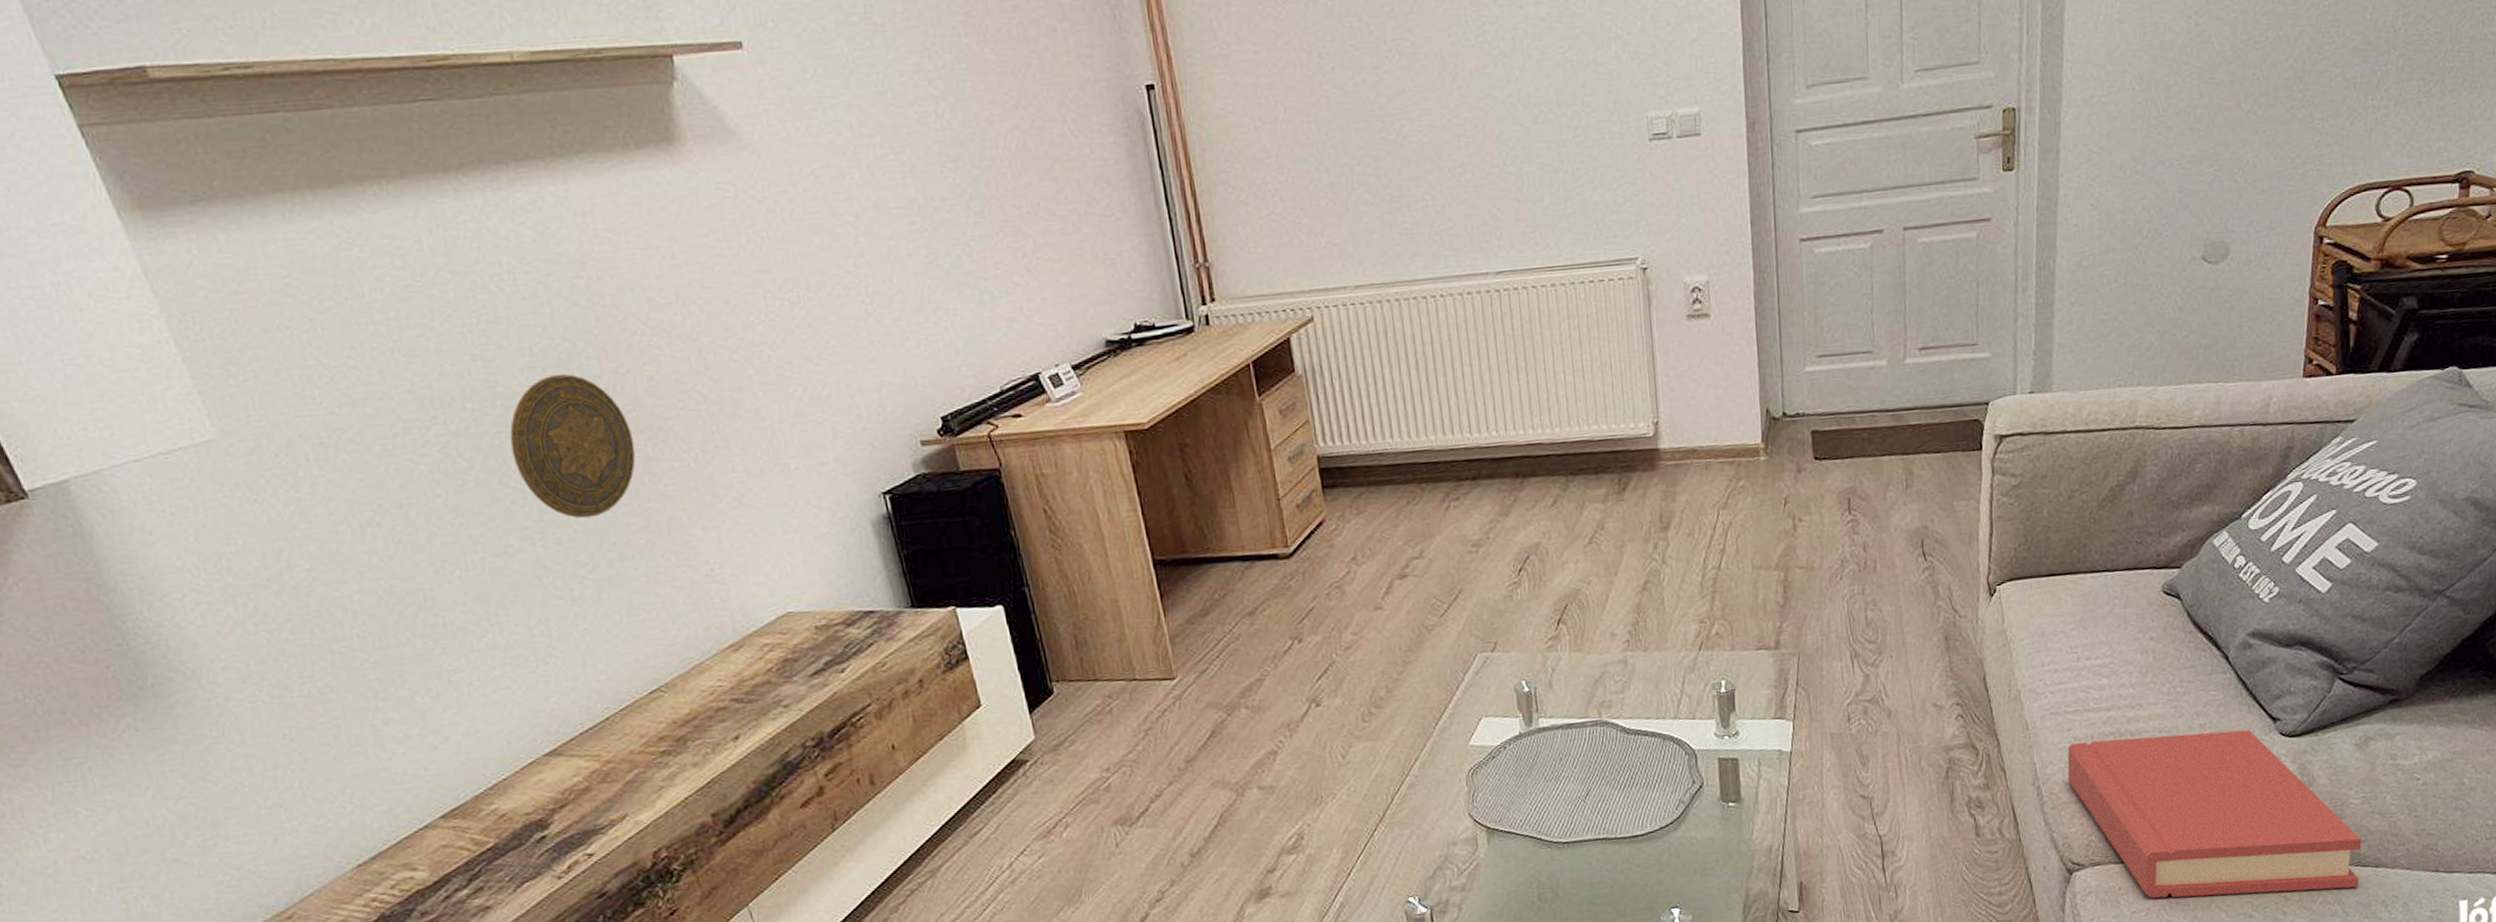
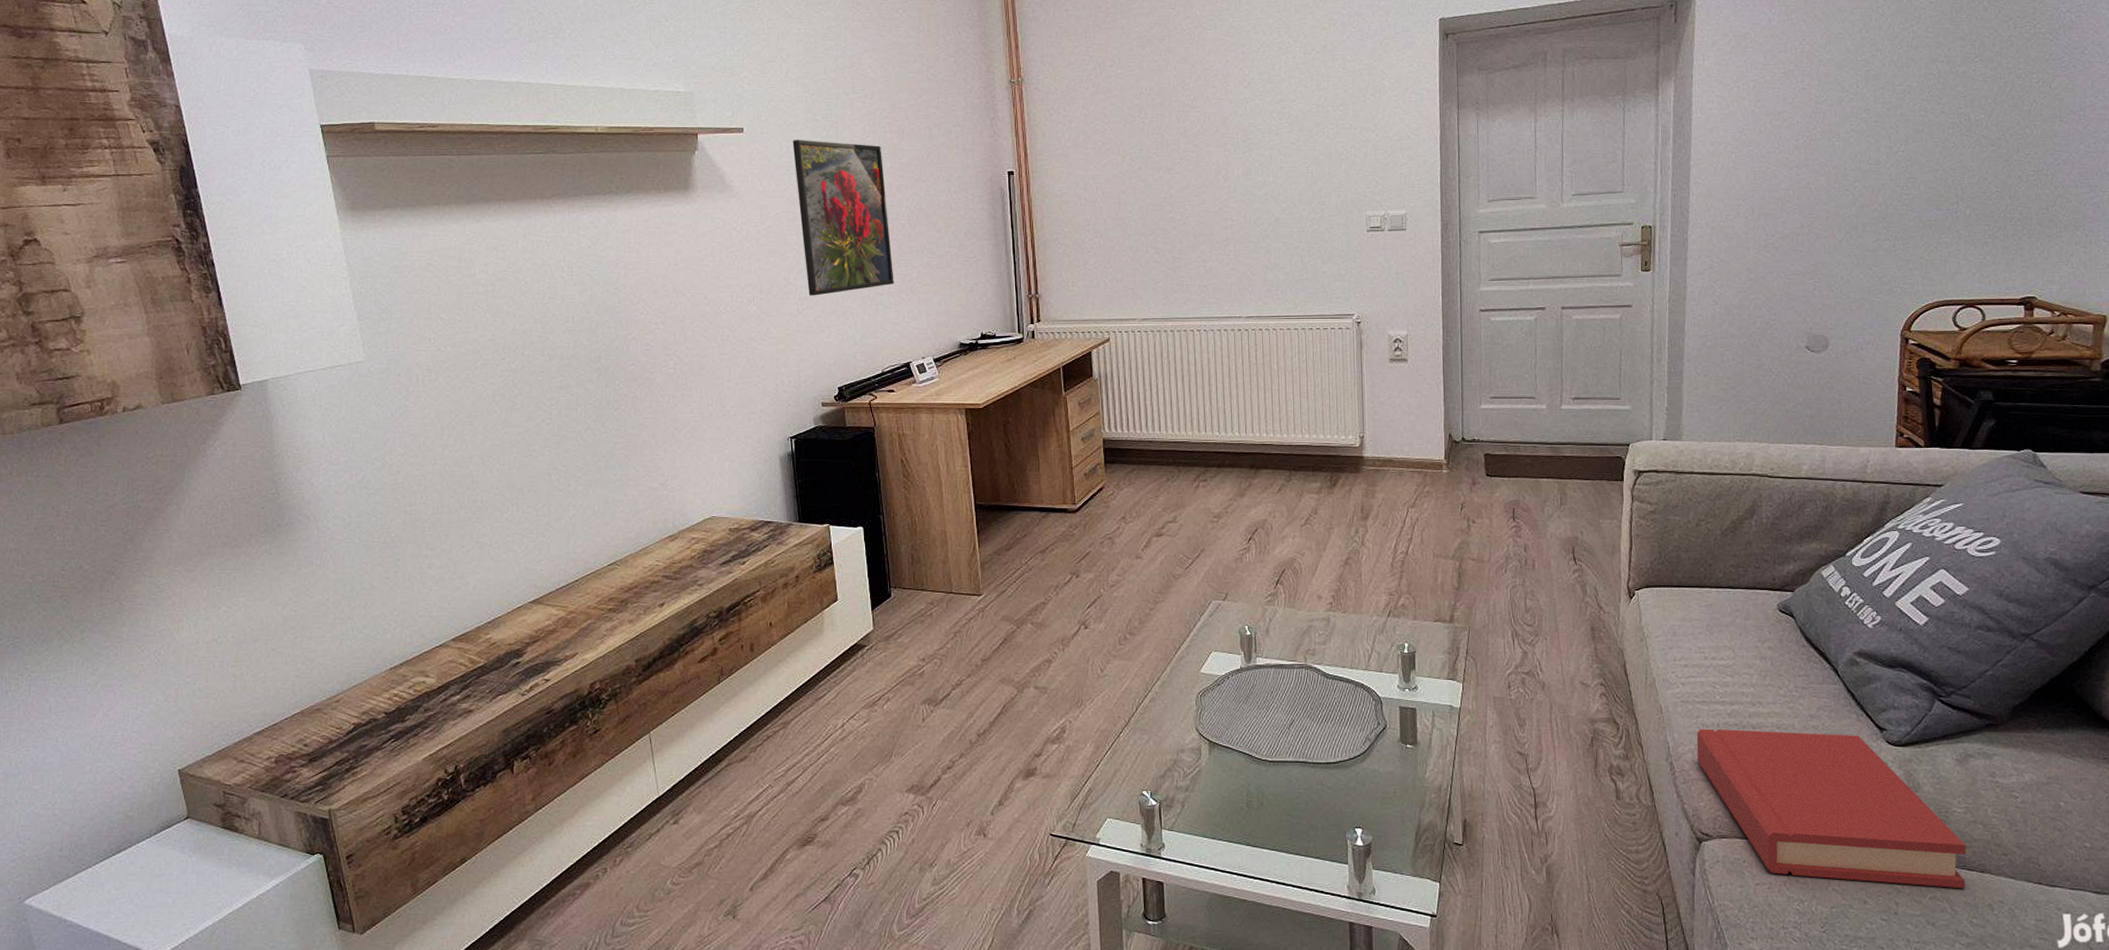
decorative plate: present [510,374,636,519] -> none [548,337,629,436]
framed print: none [820,54,1002,289] -> present [792,139,894,296]

